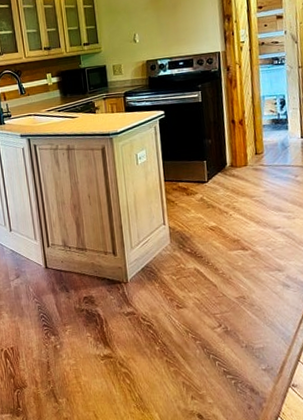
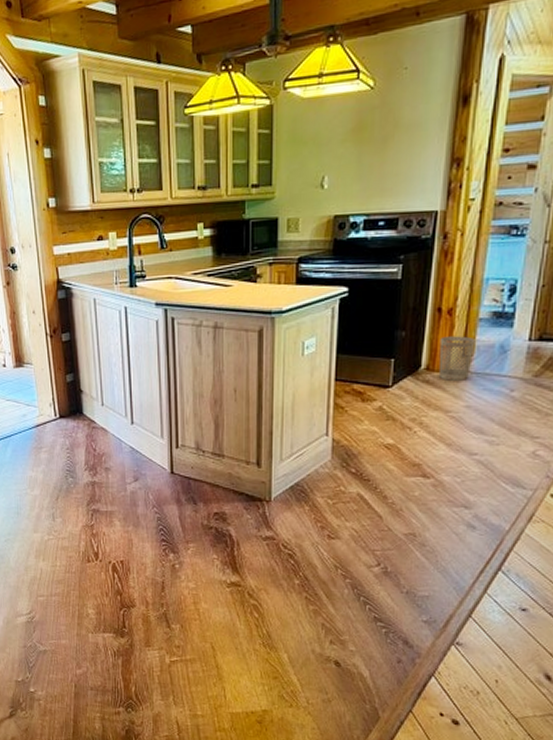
wastebasket: none [237,139,264,173] -> present [438,336,476,381]

